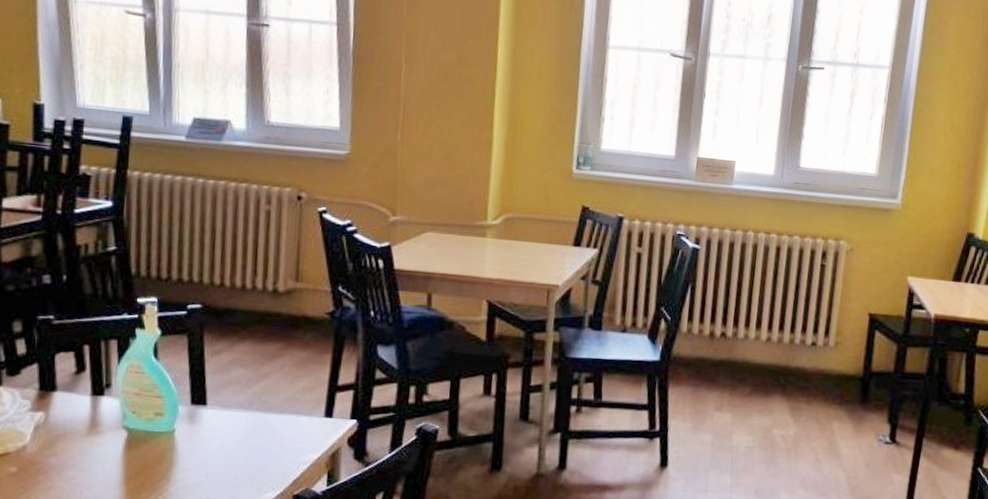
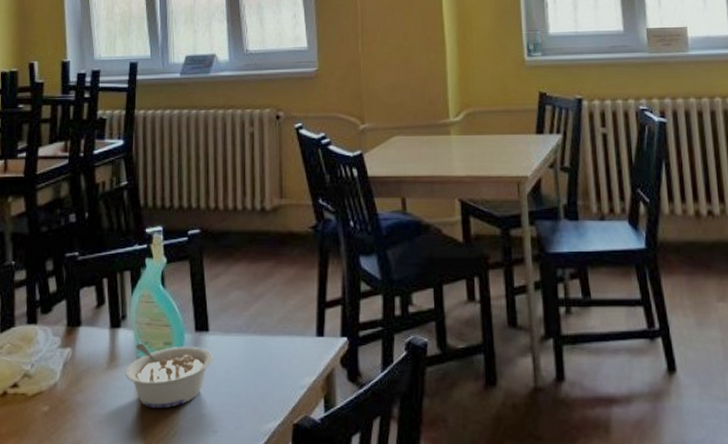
legume: none [109,411,210,475] -> present [125,343,213,408]

